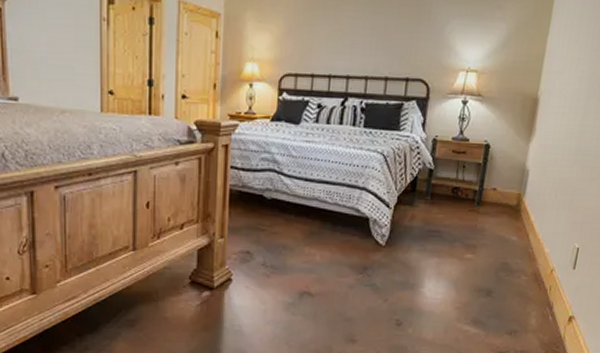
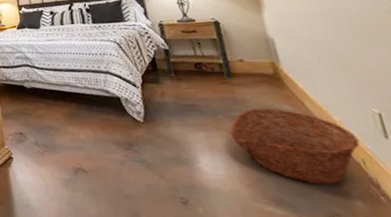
basket: none [458,237,555,307] -> present [229,107,360,185]

